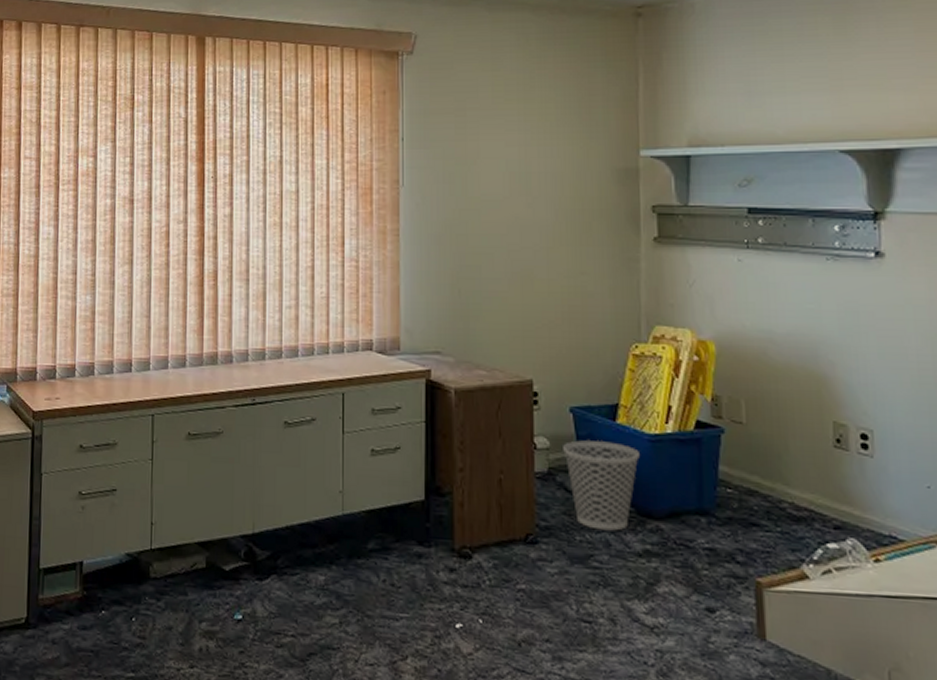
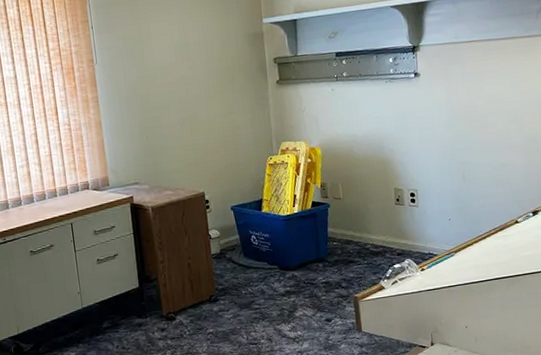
wastebasket: present [563,440,640,531] -> none [229,225,278,284]

